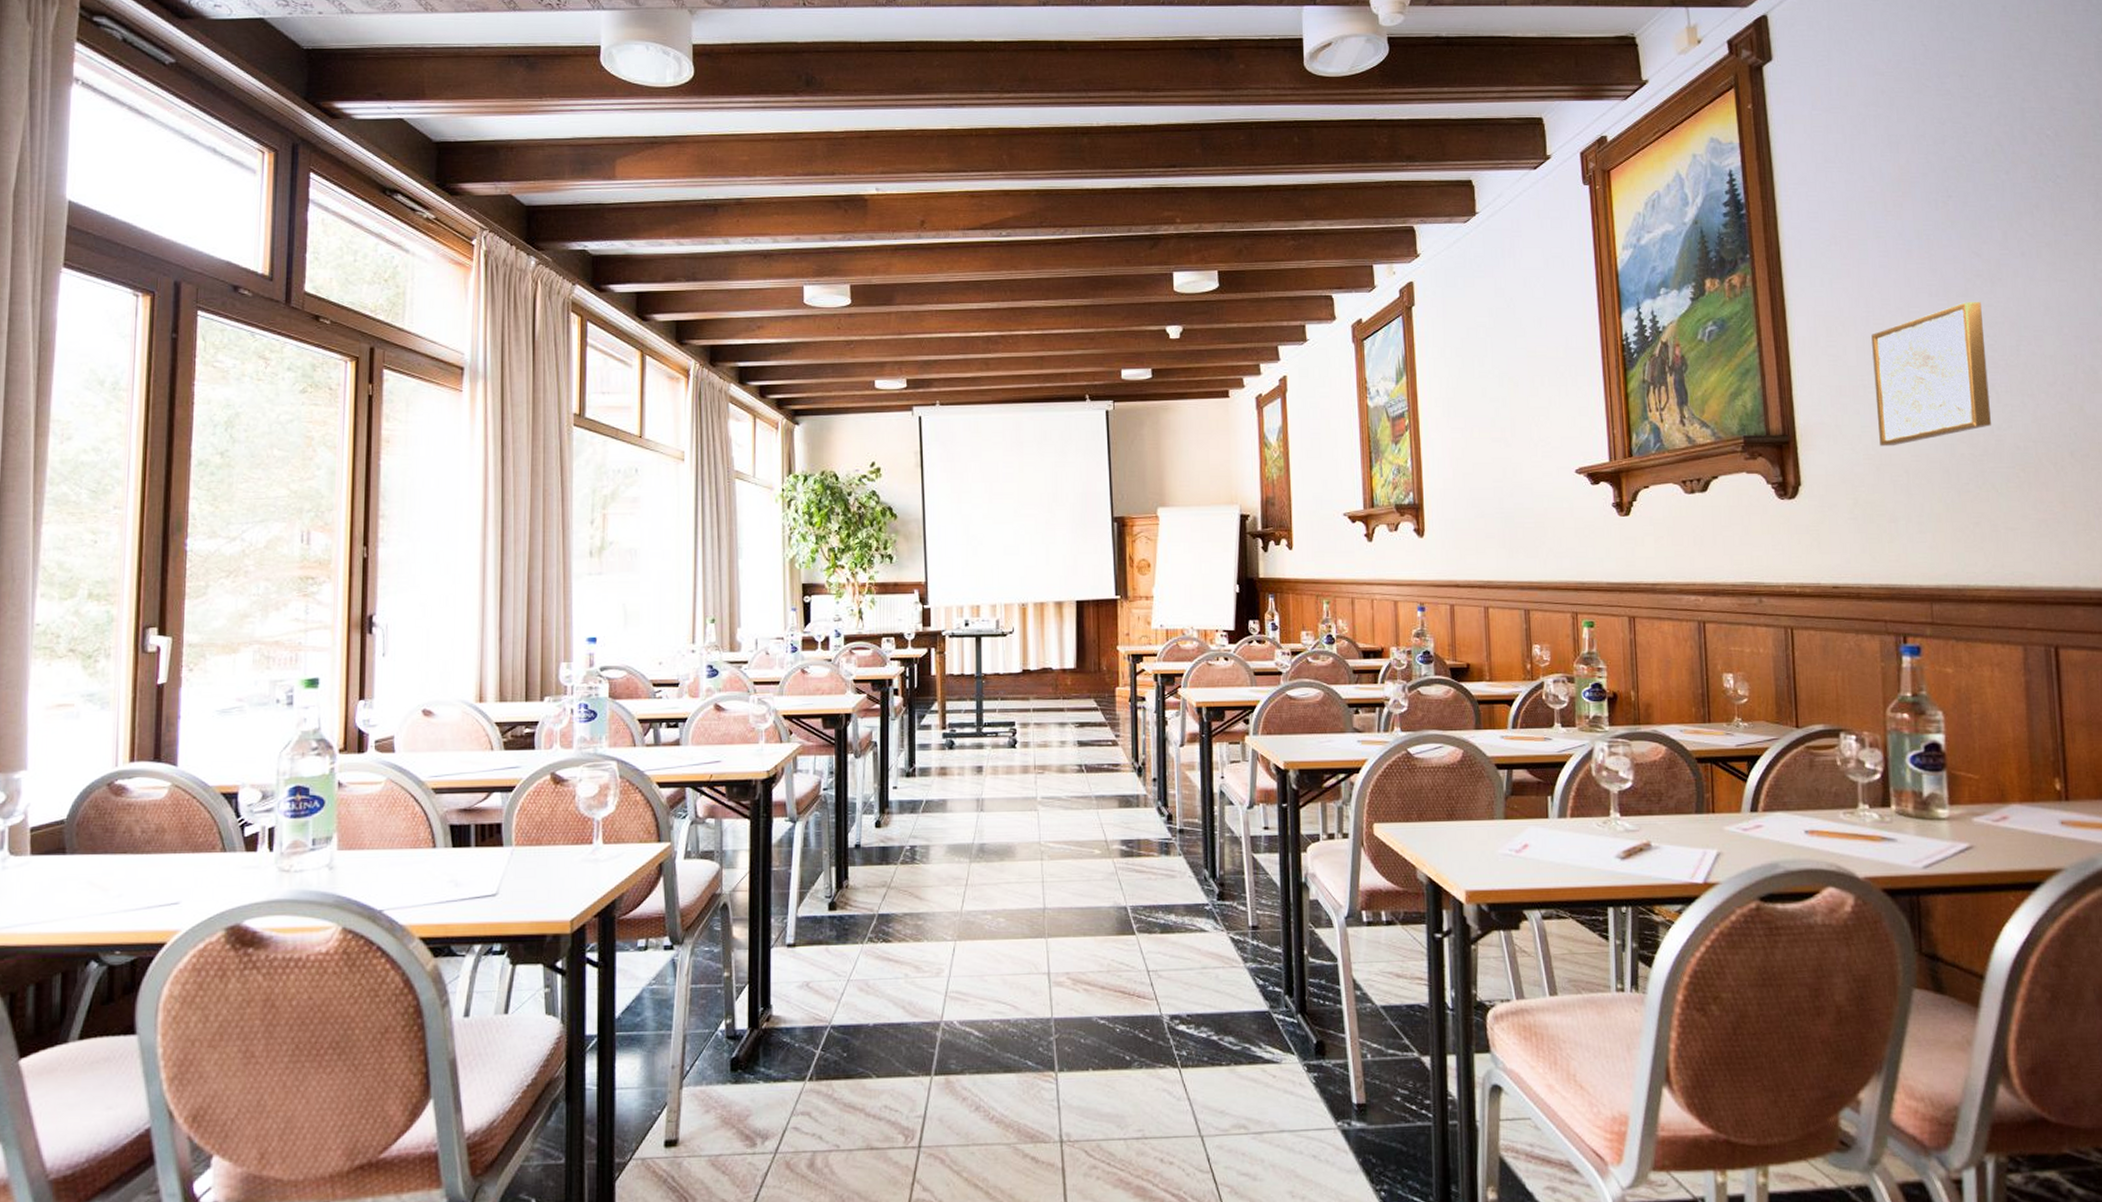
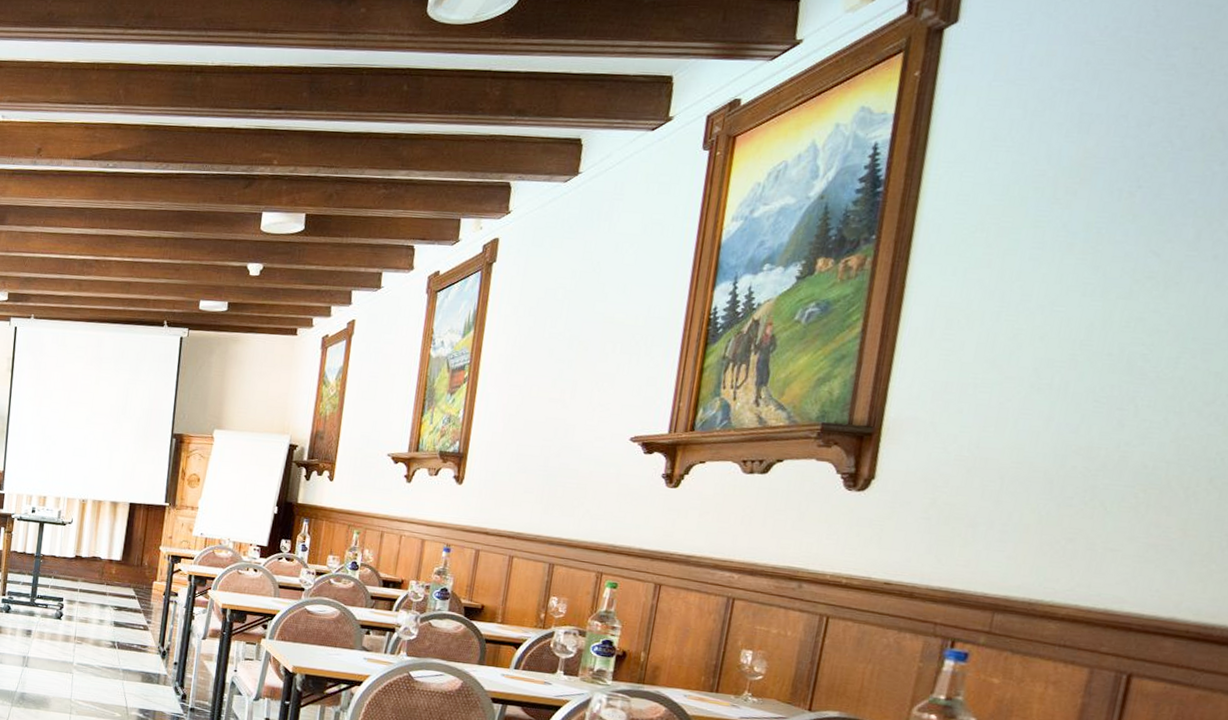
wall art: present [1871,301,1991,446] -> none [977,305,1145,450]

